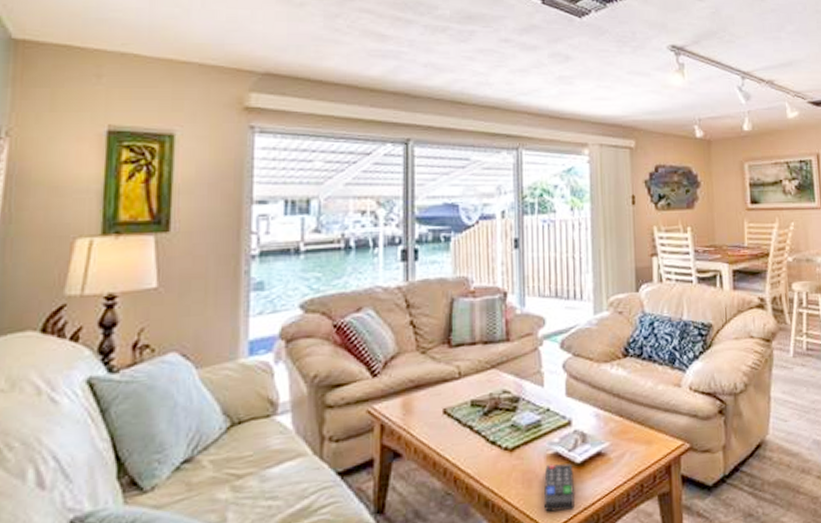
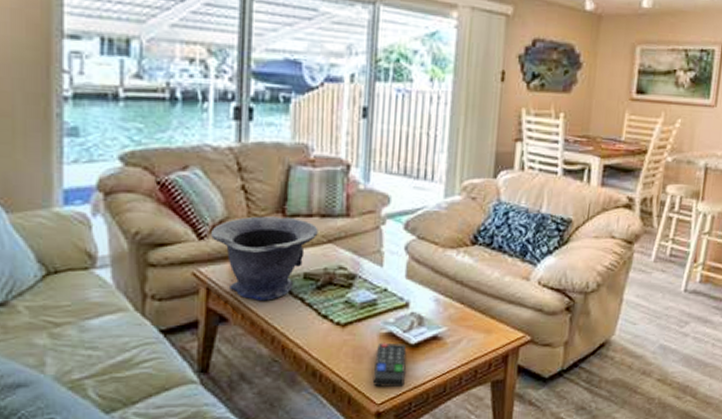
decorative bowl: none [383,347,482,433] -> present [210,216,318,301]

